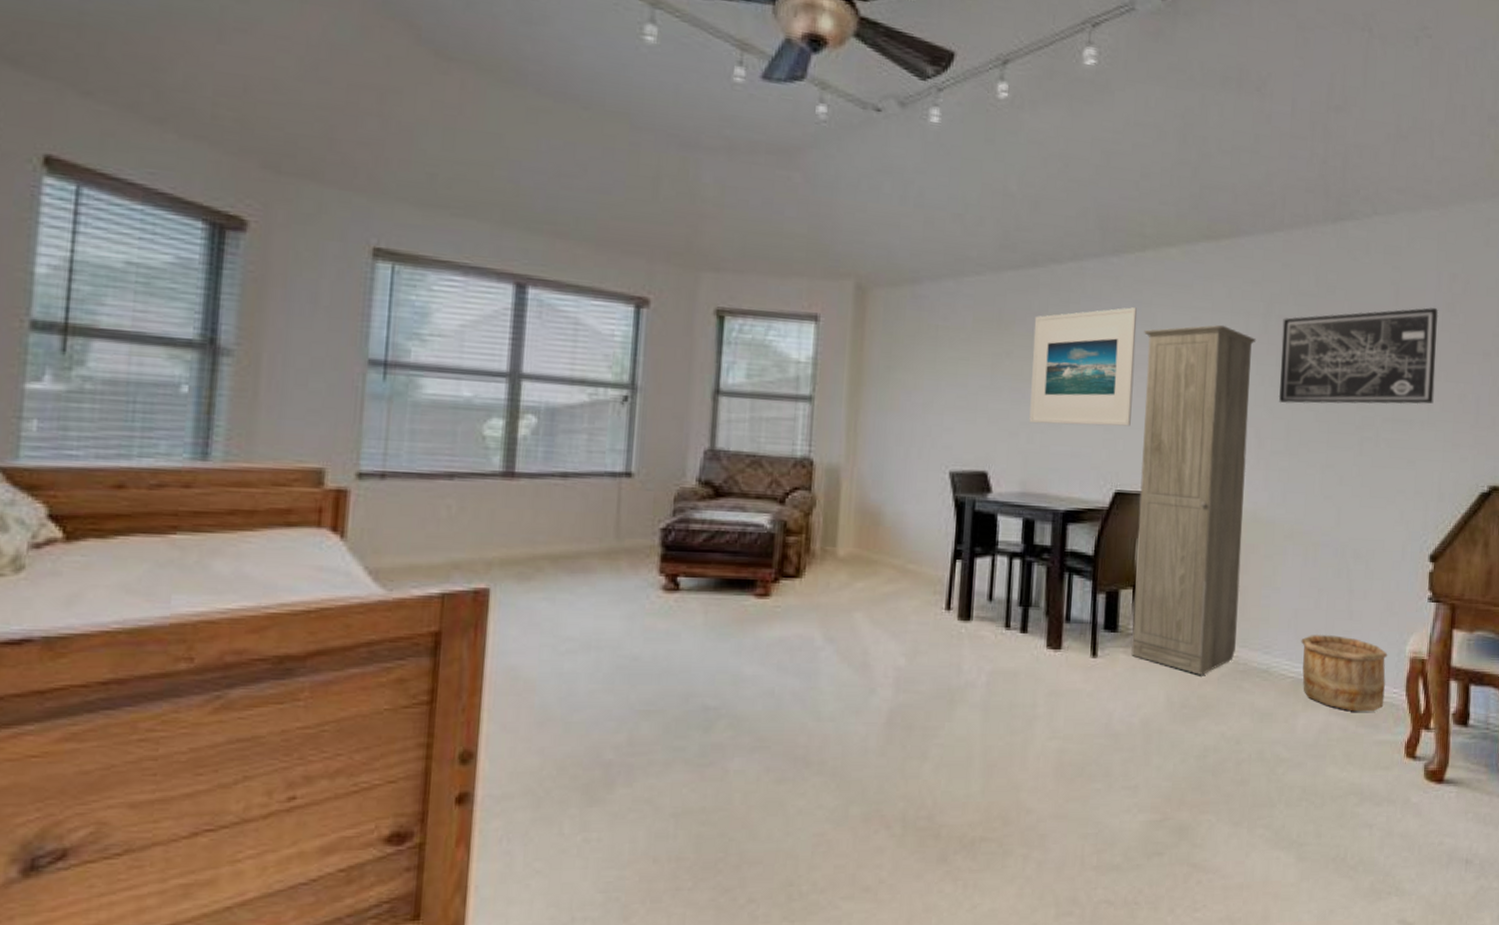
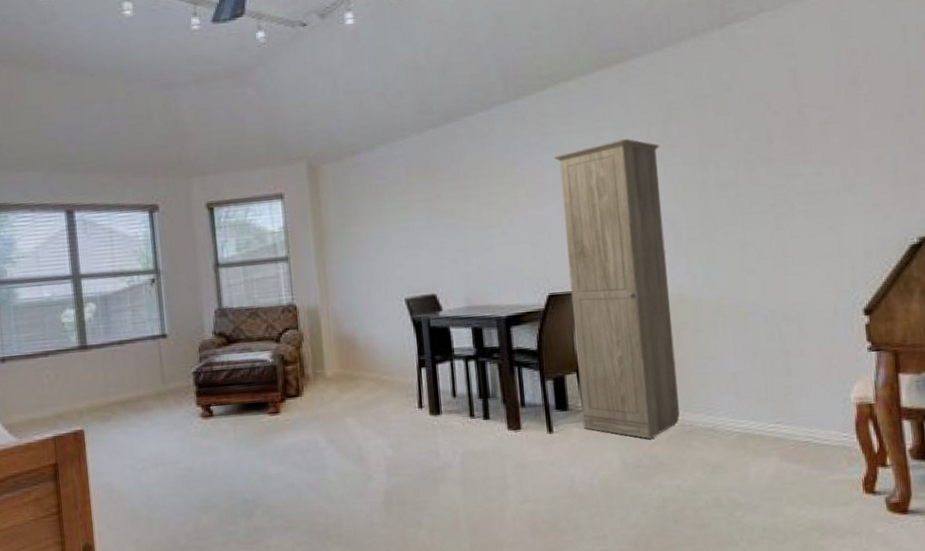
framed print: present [1029,307,1137,427] -> none [457,139,554,250]
wall art: present [1278,307,1439,405] -> none [683,83,847,197]
wooden bucket: present [1301,635,1388,712] -> none [742,392,835,457]

